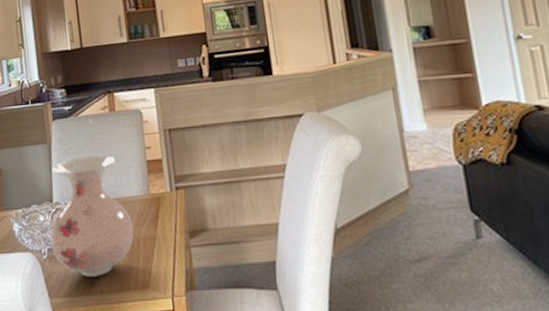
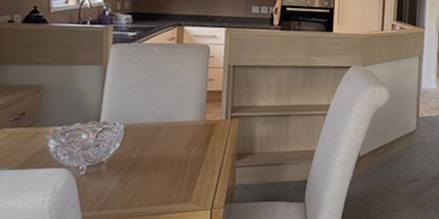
vase: present [50,155,134,277] -> none [91,82,183,192]

